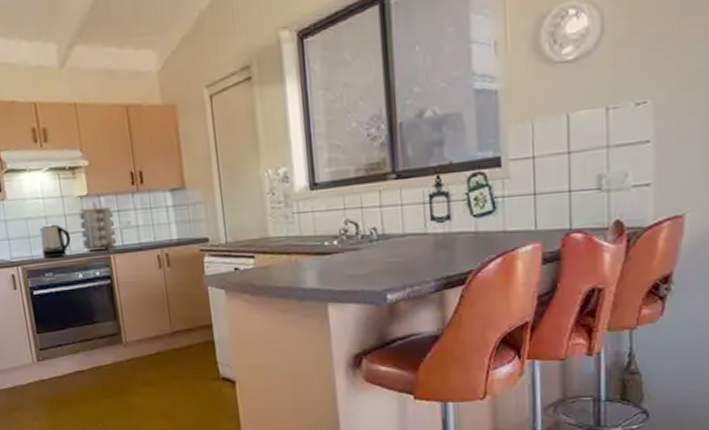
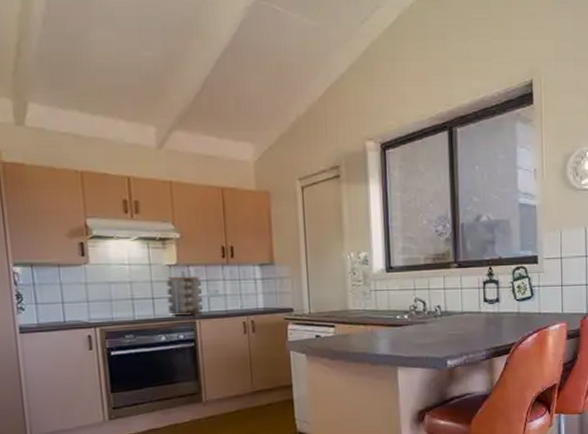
kettle: present [39,224,71,258] -> none [123,289,156,320]

